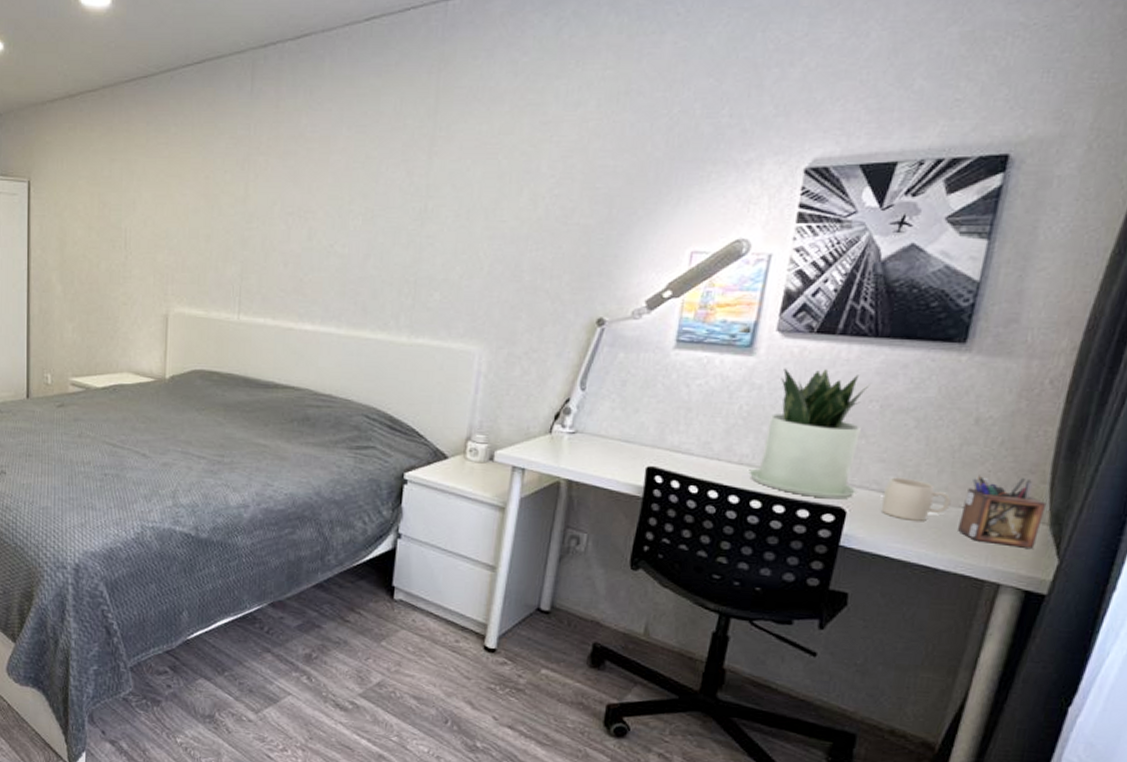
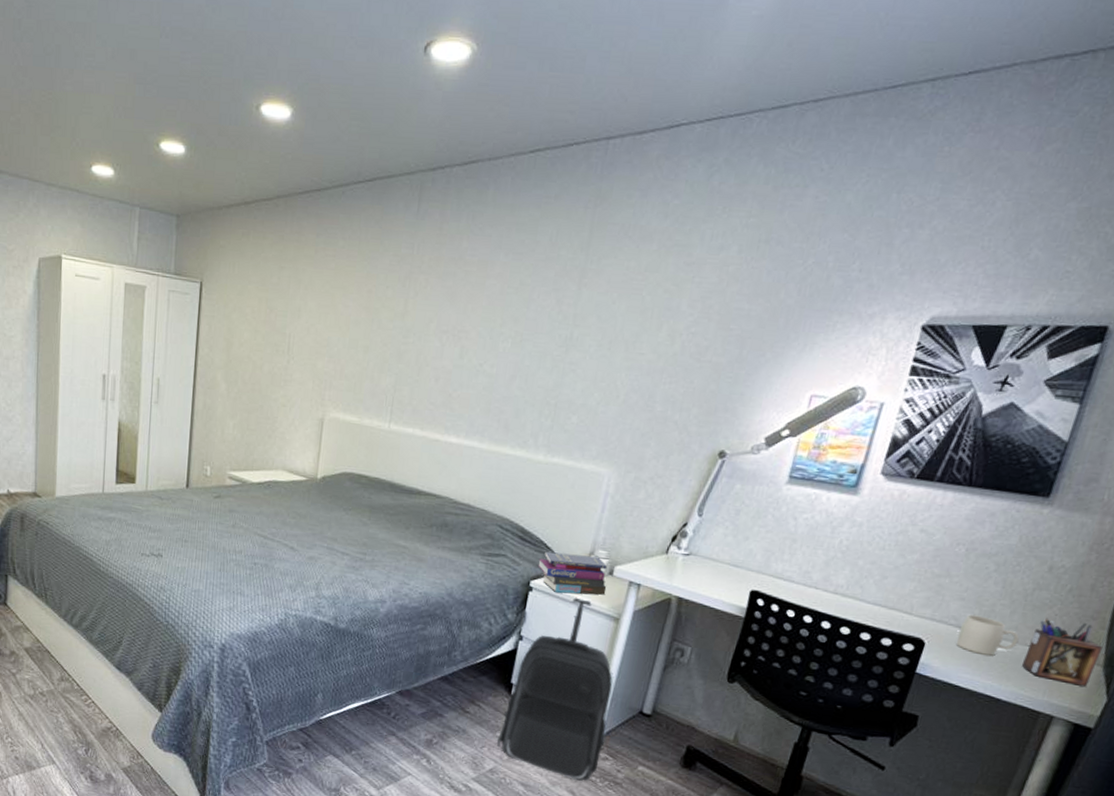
rolling backpack: none [382,487,504,690] -> present [496,597,612,781]
books: none [411,440,488,484] -> present [537,551,608,595]
planter: present [748,368,870,498] -> none [842,509,959,631]

